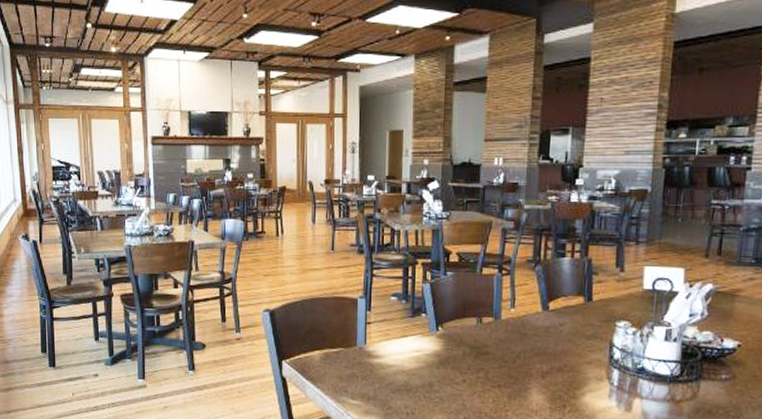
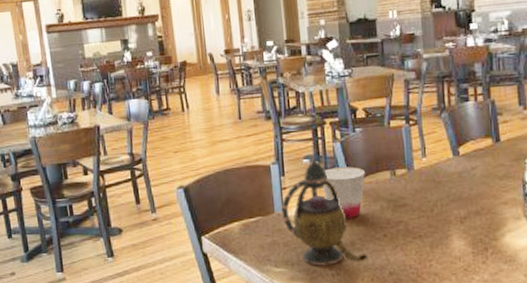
teapot: none [363,296,445,404] -> present [281,157,369,266]
cup: none [407,308,451,360] -> present [322,166,365,219]

